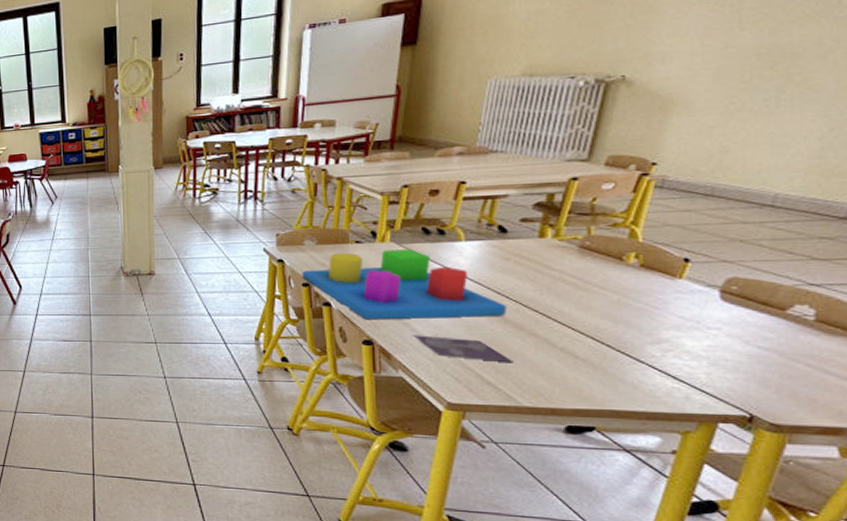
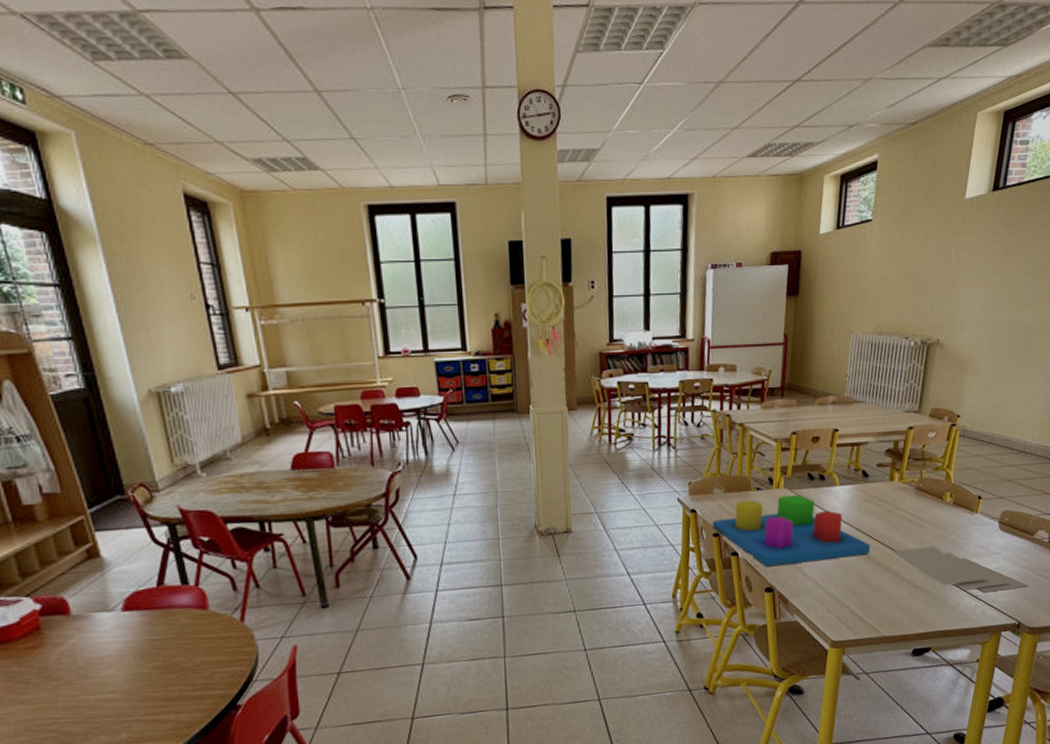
paper sheet: present [368,334,514,363] -> none [769,575,876,598]
papers: none [540,313,772,374] -> present [893,545,1029,593]

